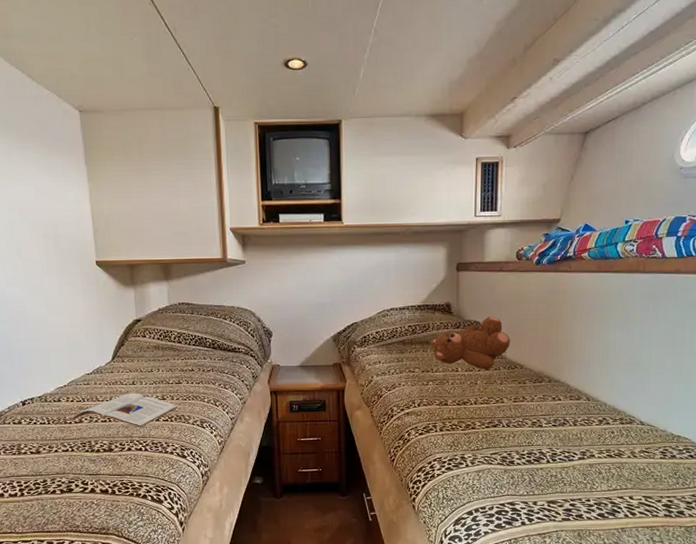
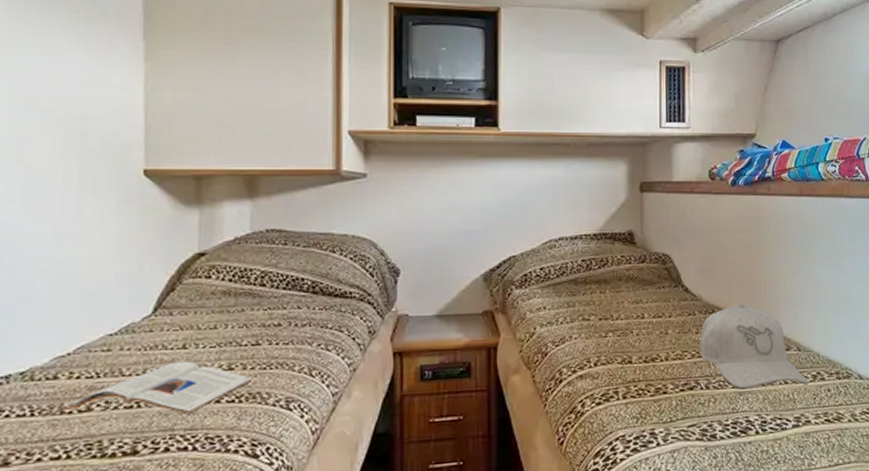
teddy bear: present [430,317,510,370] -> none [609,248,706,315]
baseball cap: none [504,362,594,428] -> present [700,303,808,389]

